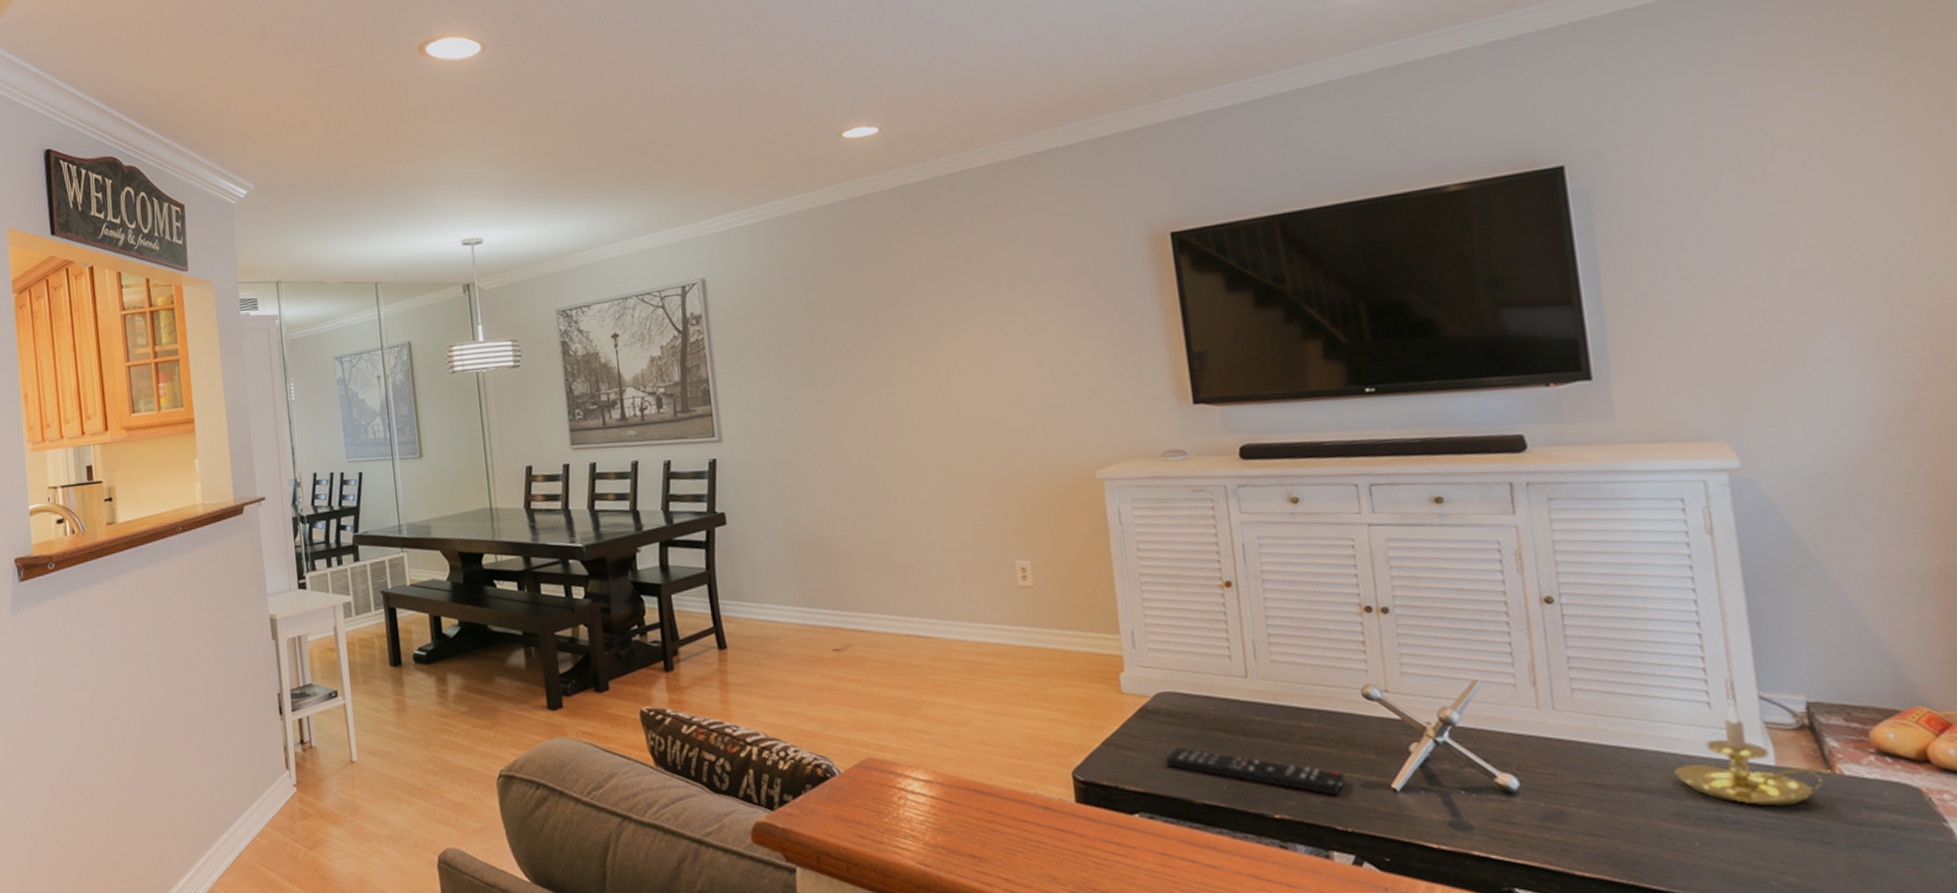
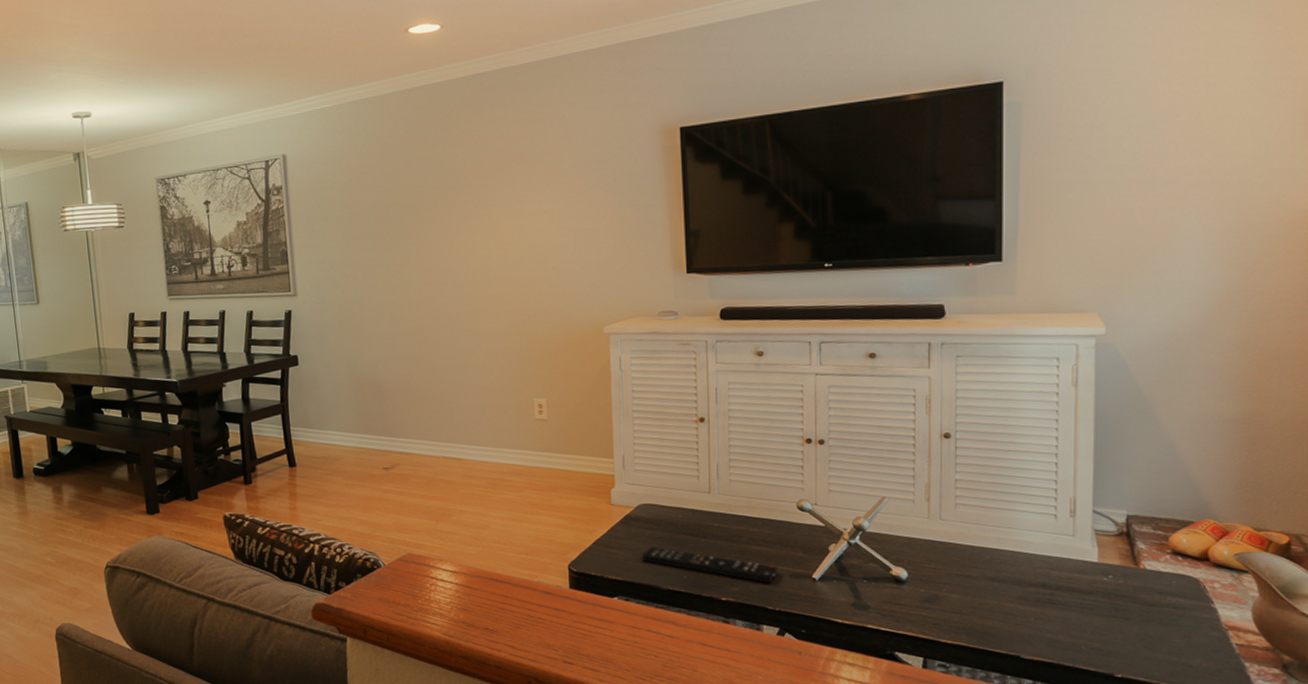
candle holder: present [1674,696,1835,807] -> none [1024,510,1139,592]

